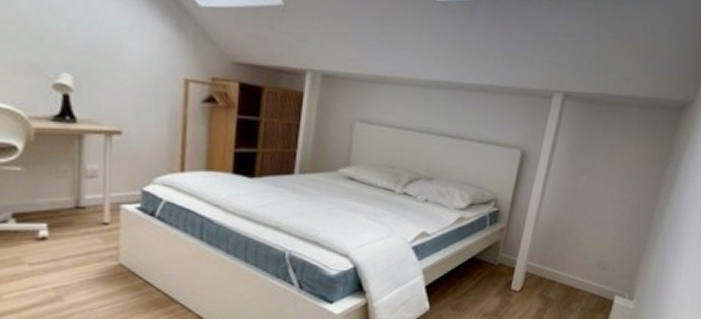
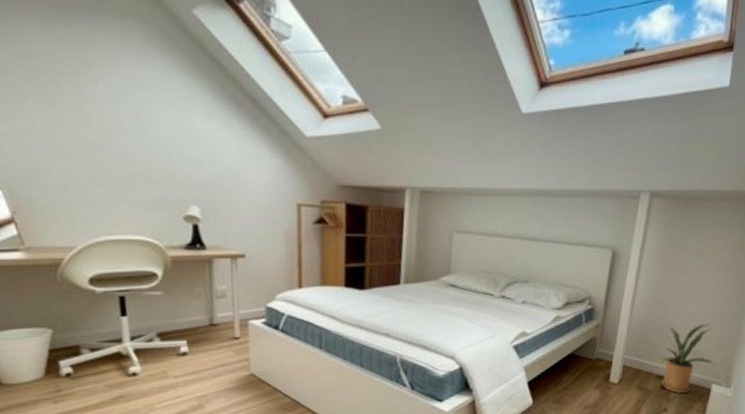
house plant: none [556,231,619,305] -> present [650,323,715,394]

